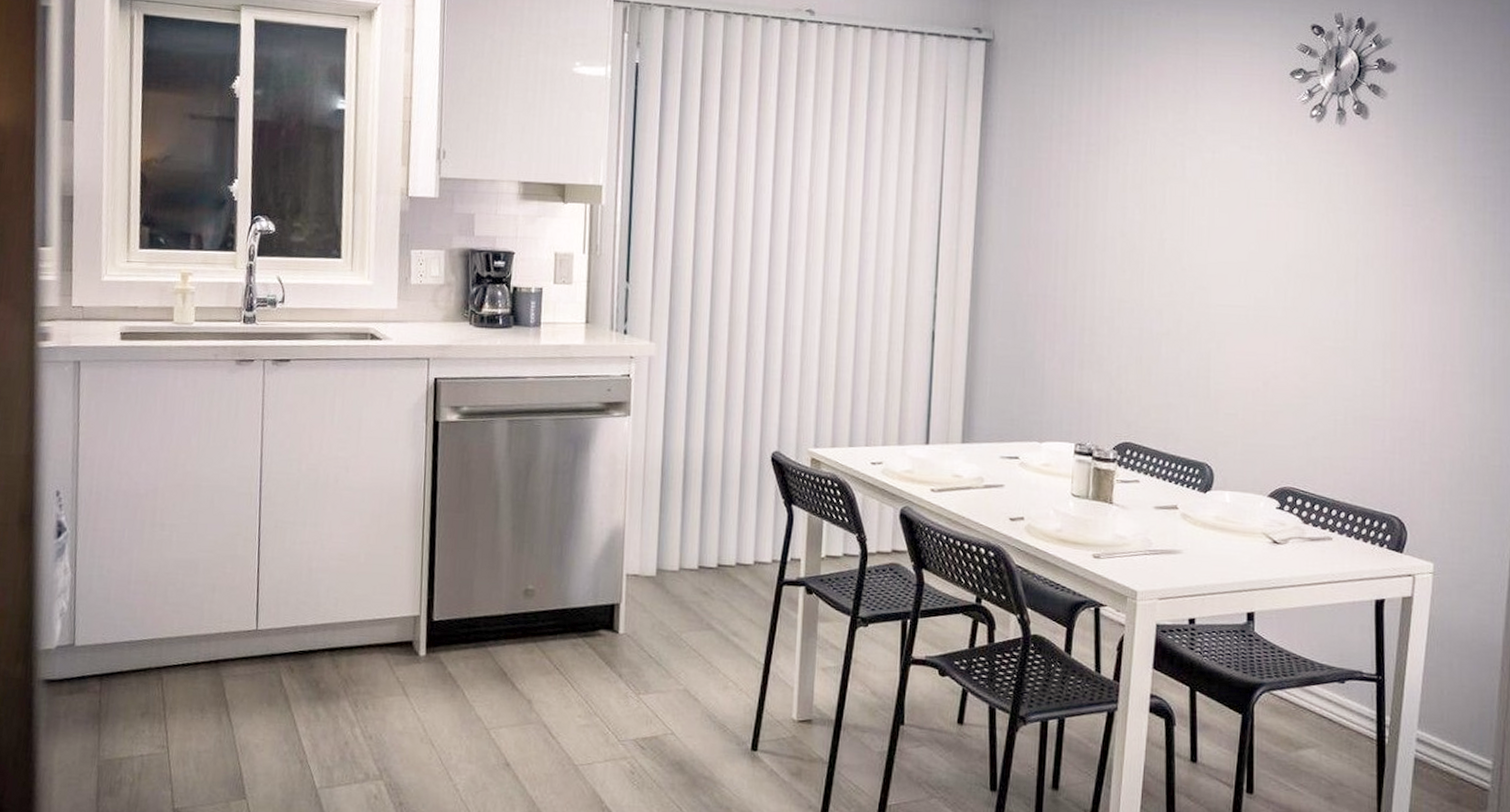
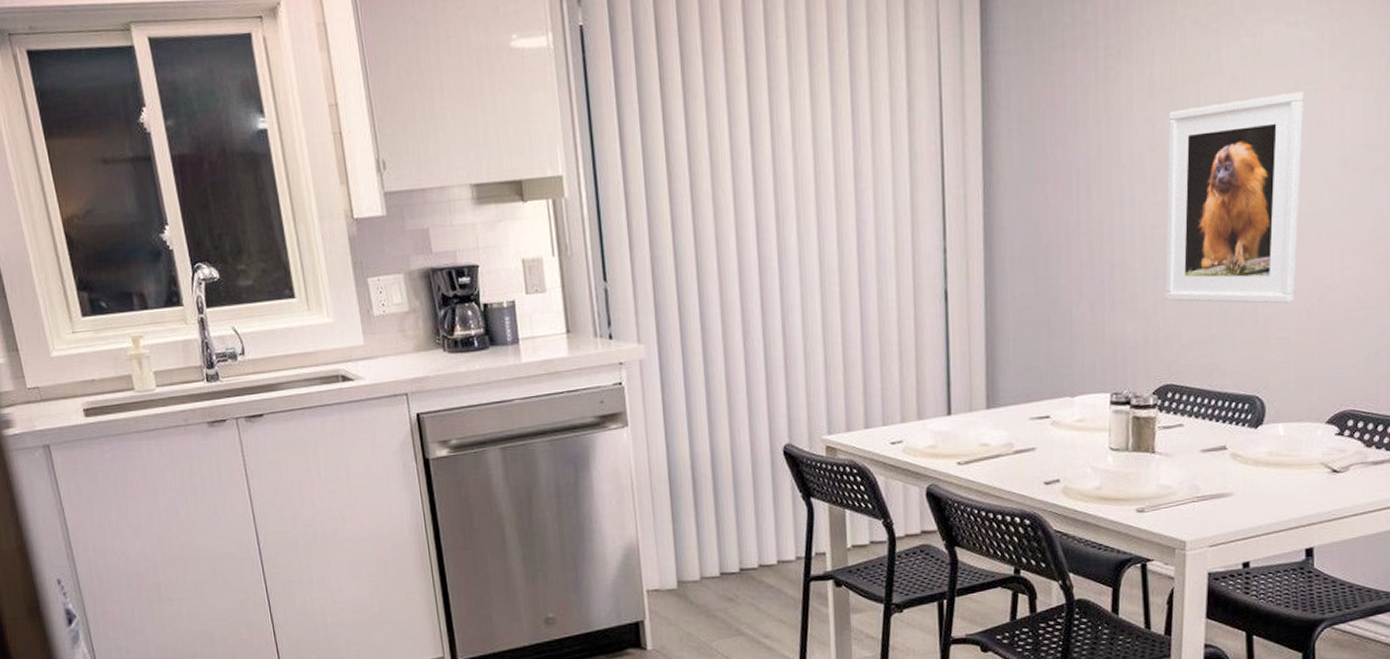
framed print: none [1128,203,1254,384] -> present [1164,91,1304,304]

